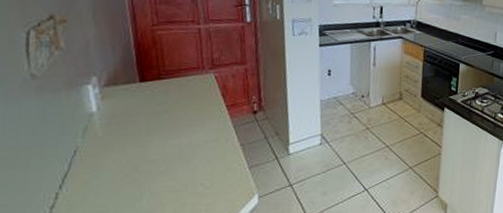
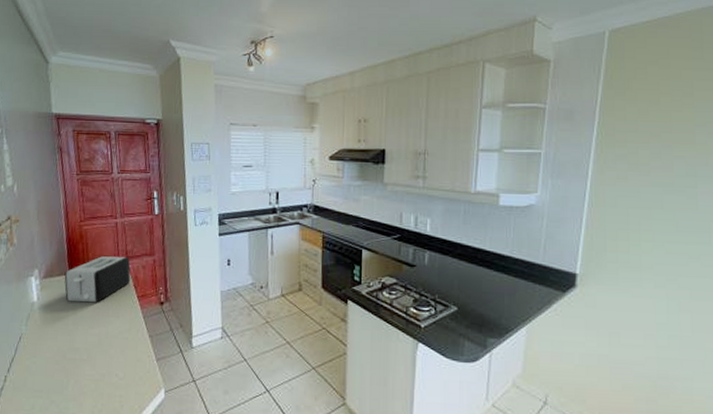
toaster: none [133,64,218,113] -> present [64,256,131,303]

